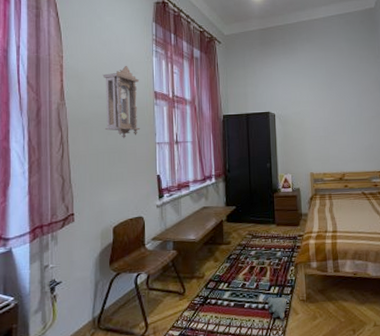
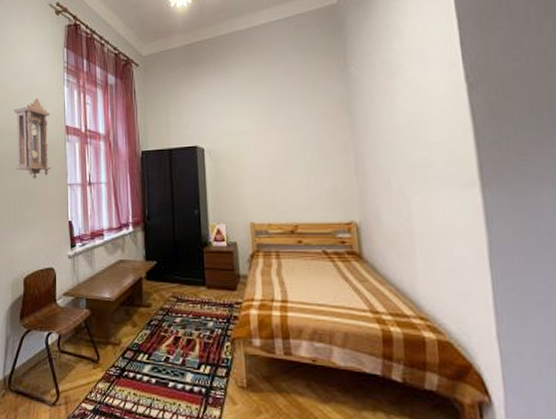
plush toy: present [267,297,287,319] -> none [197,378,222,408]

